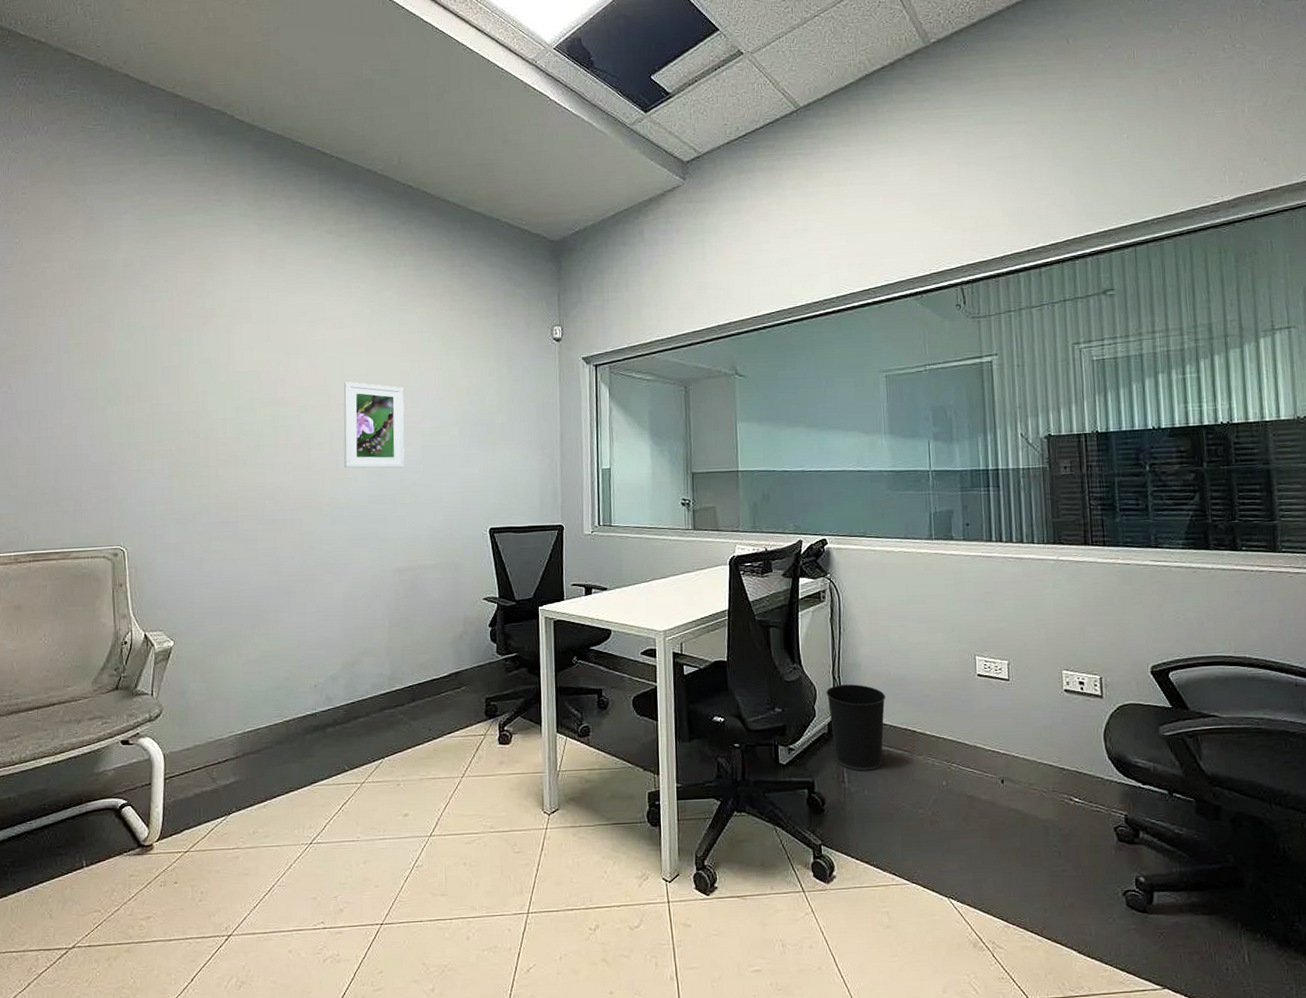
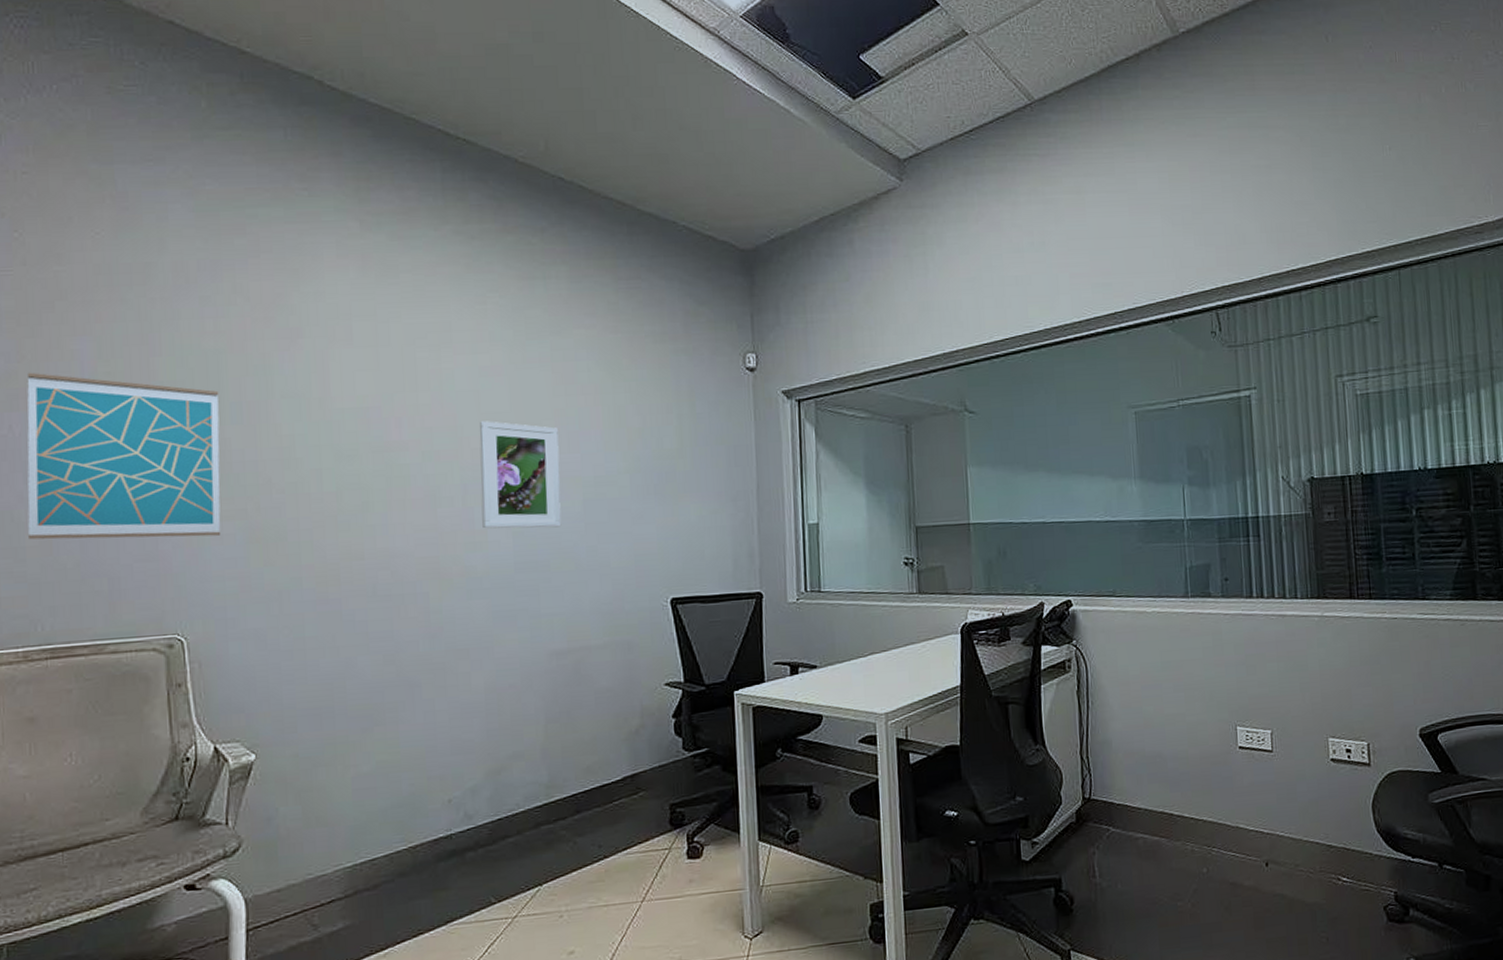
wall art: none [20,344,154,471] -> present [27,372,221,540]
wastebasket: present [826,684,885,771] -> none [1074,764,1139,863]

